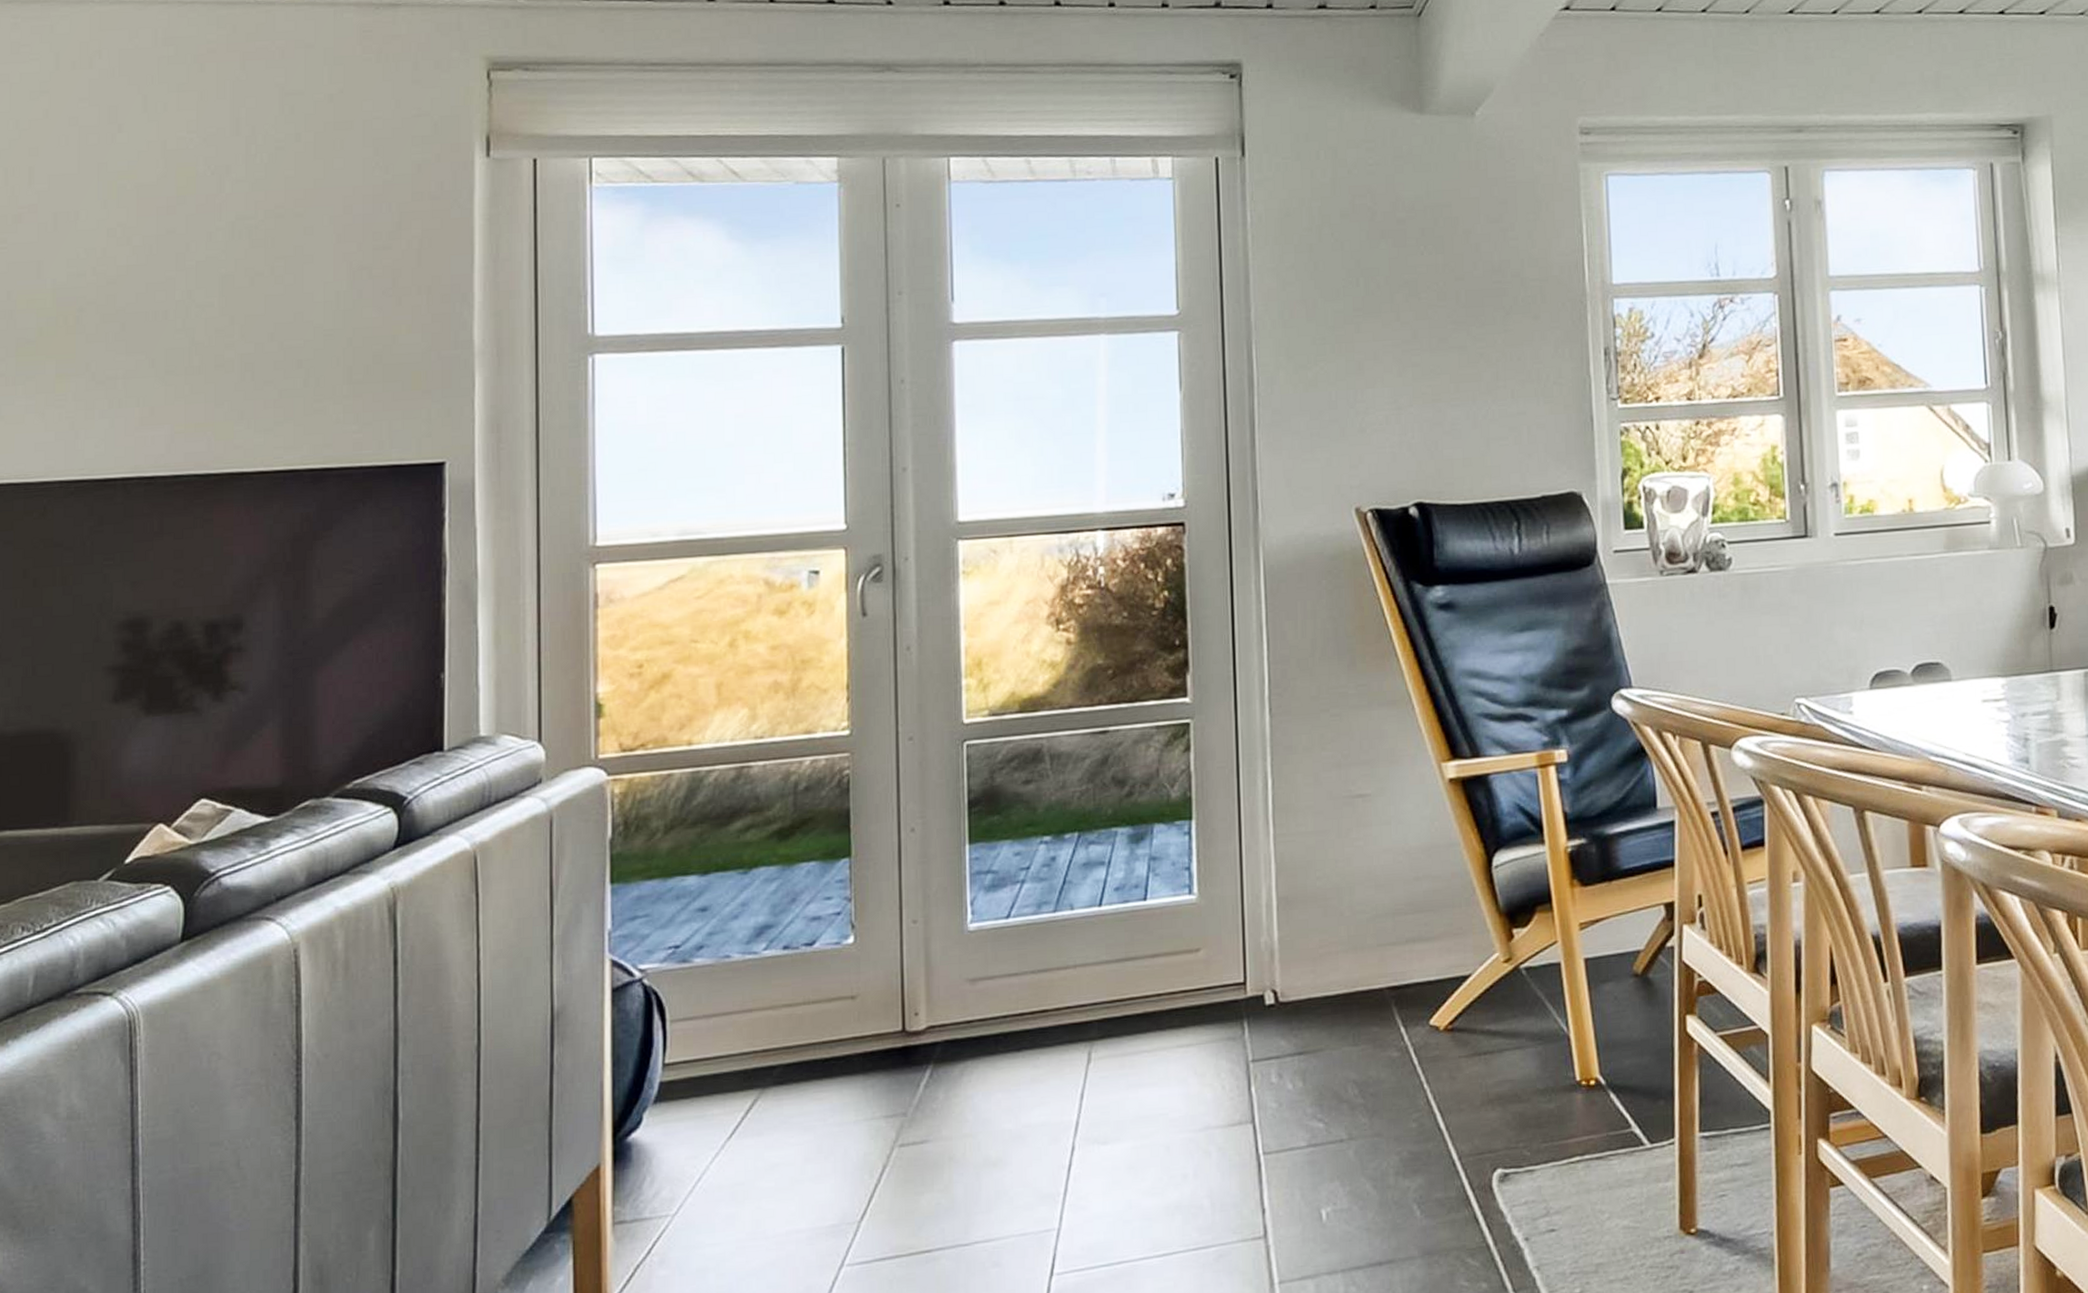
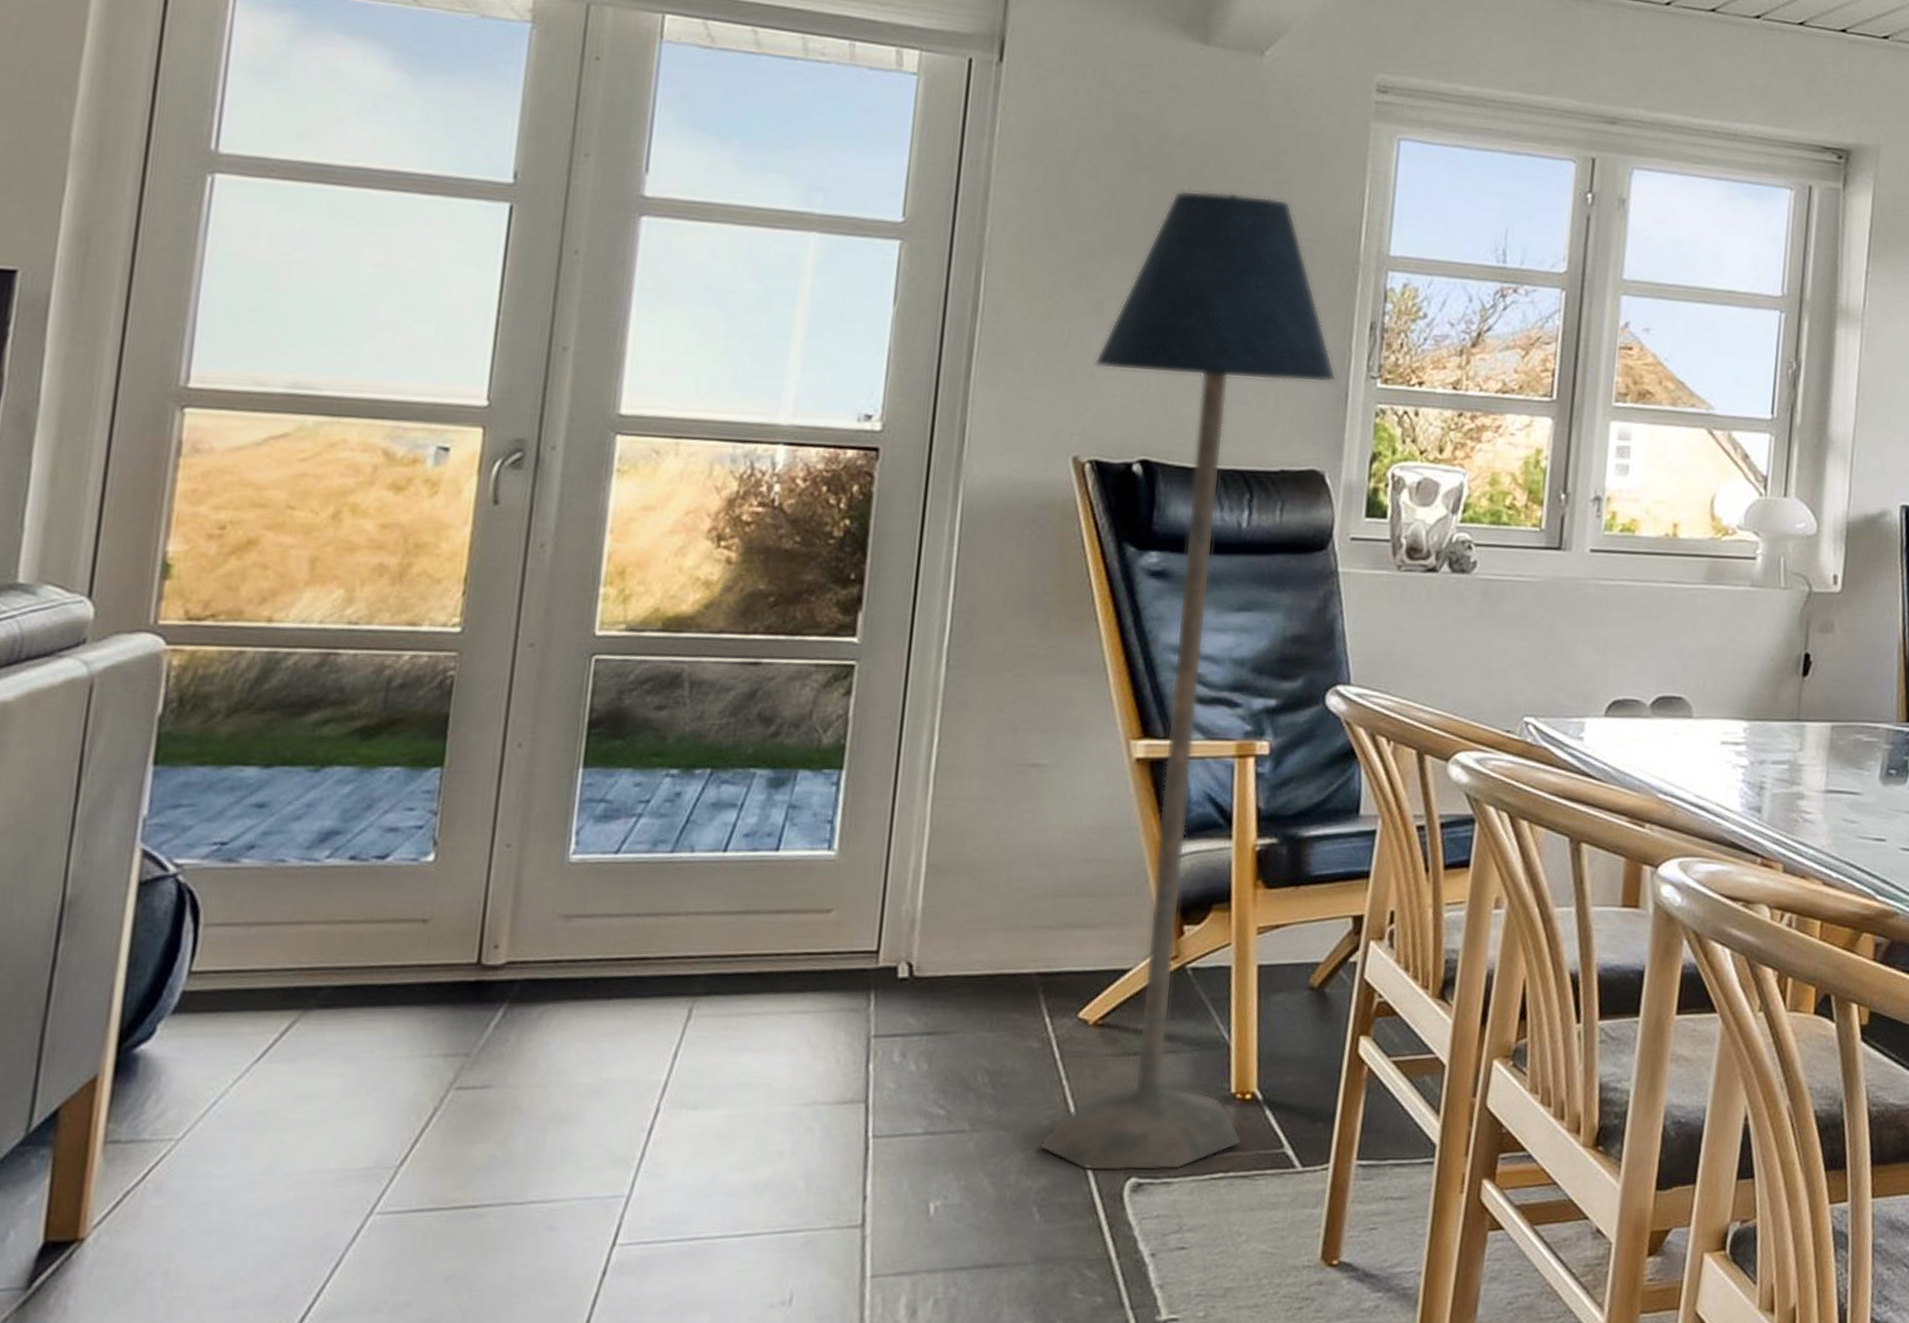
floor lamp: none [1363,245,1593,1167] -> present [1038,190,1336,1172]

